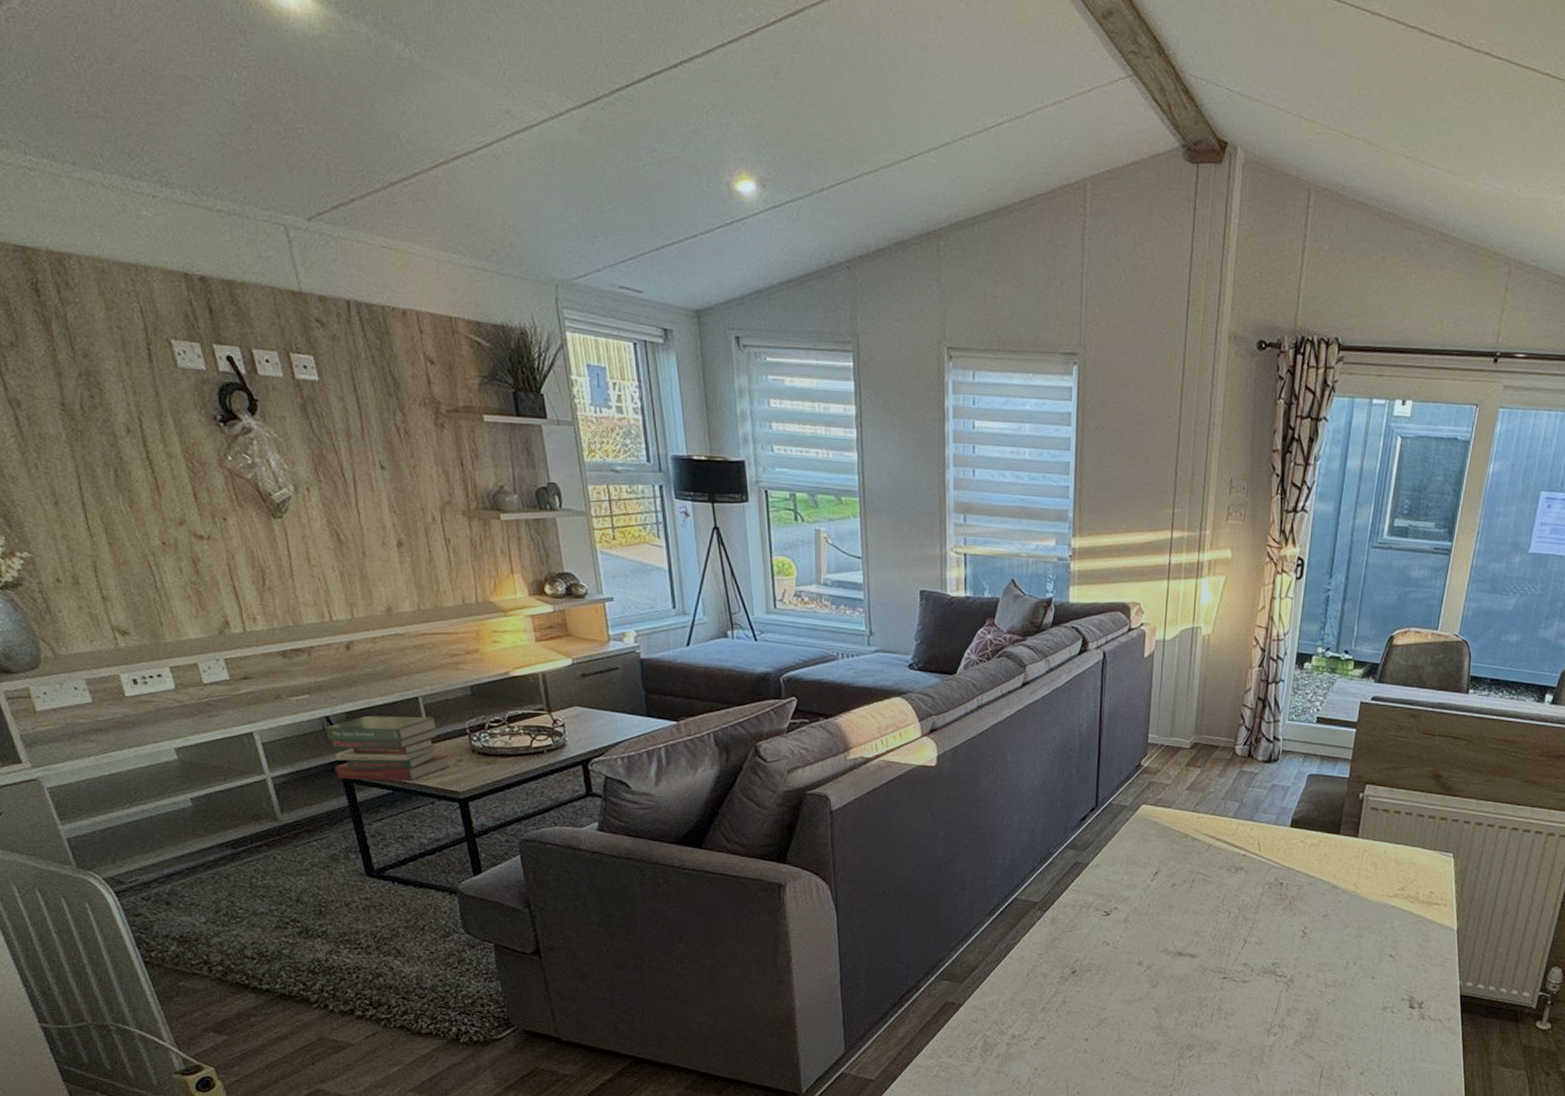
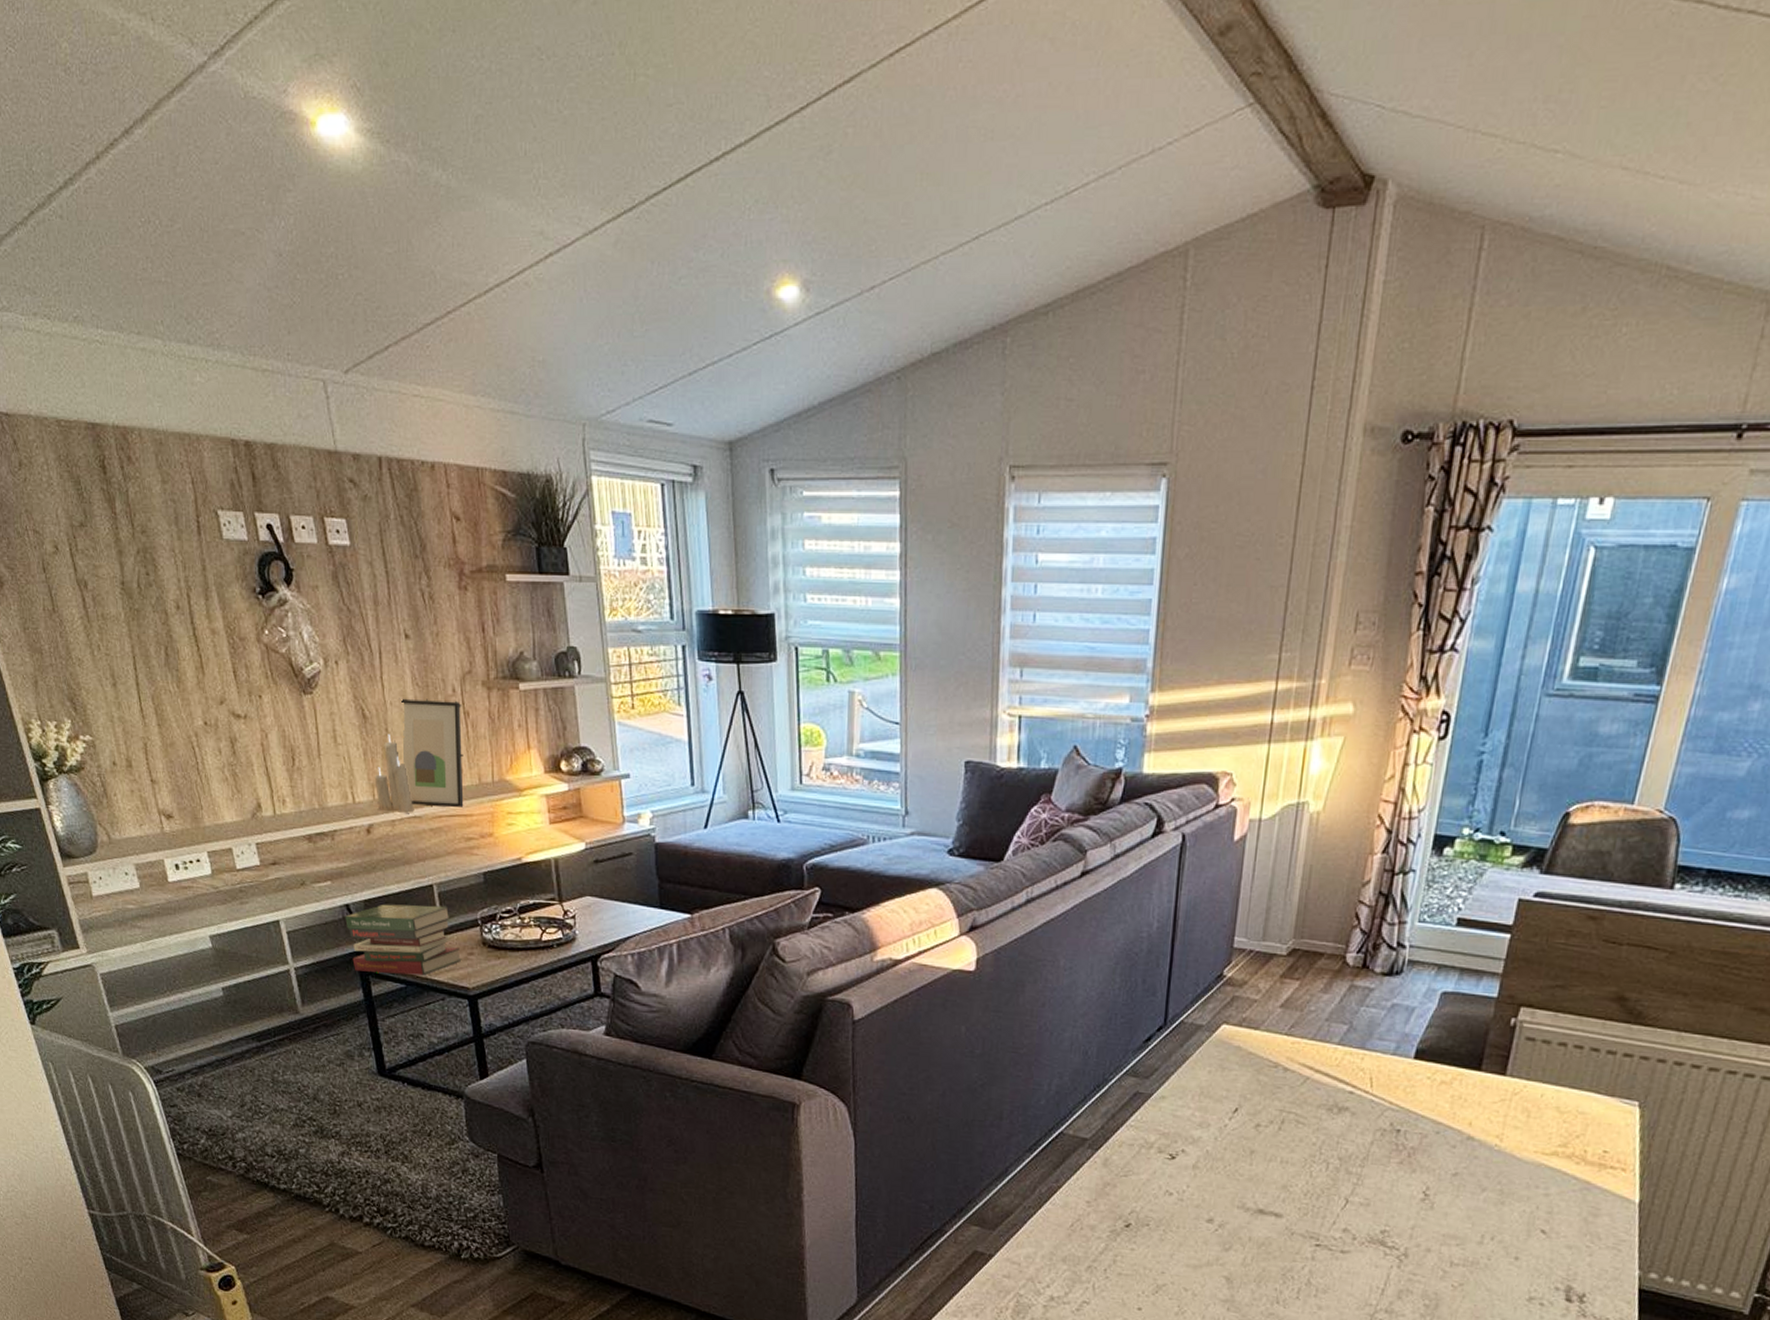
candle: none [352,557,396,631] -> present [374,734,414,813]
picture frame: none [372,526,448,626] -> present [394,699,464,807]

